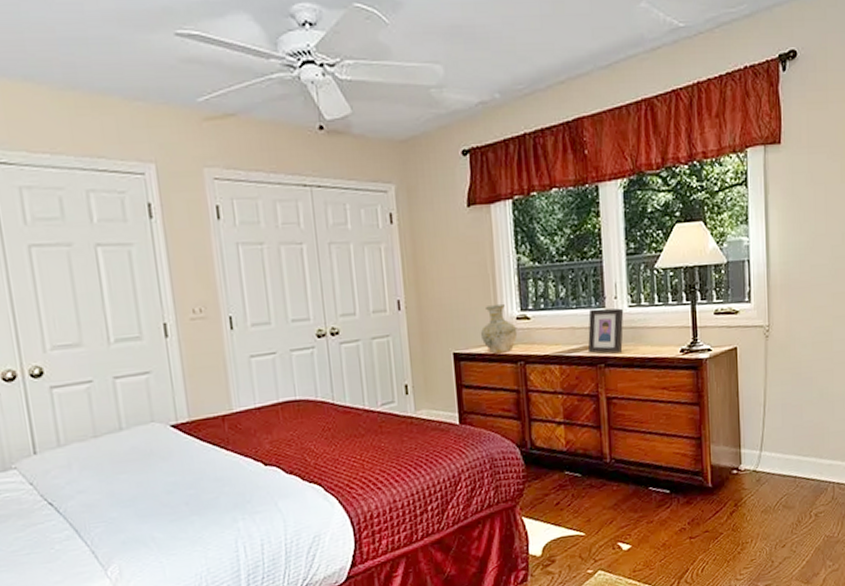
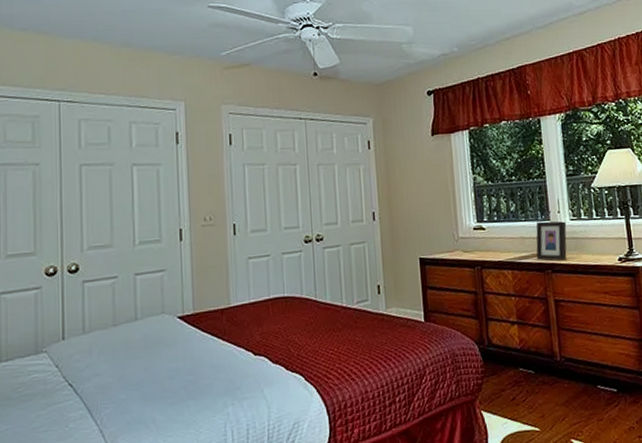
vase: present [480,303,518,354] -> none [442,216,475,259]

